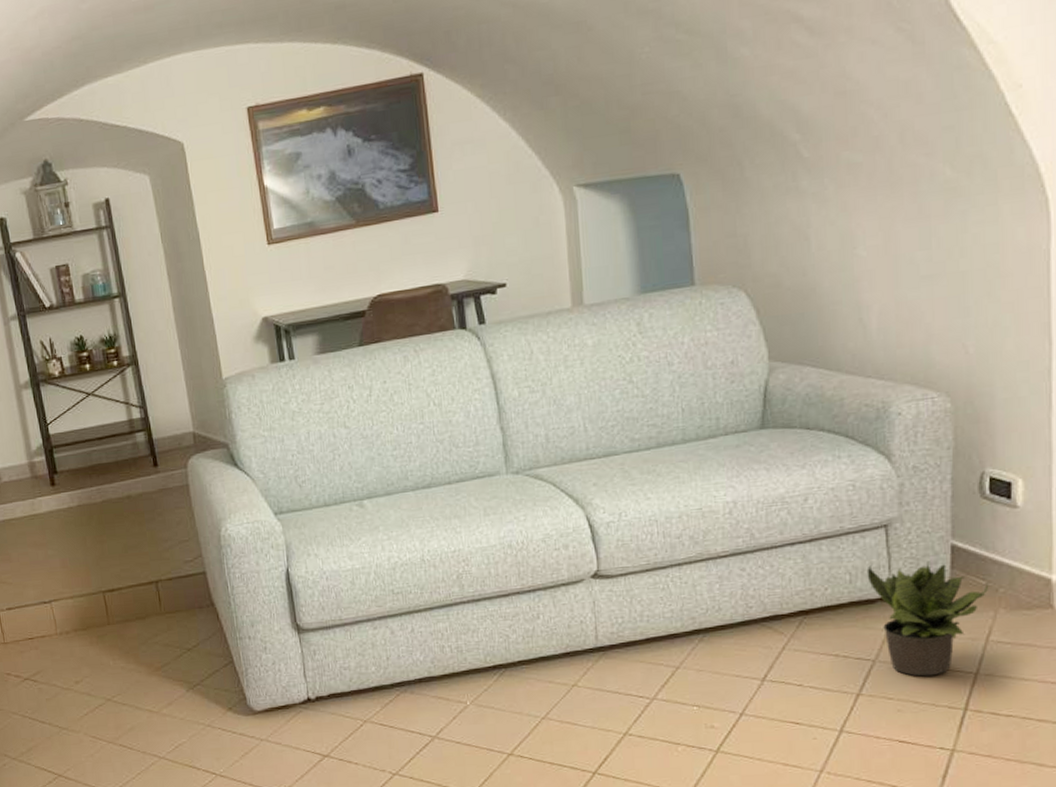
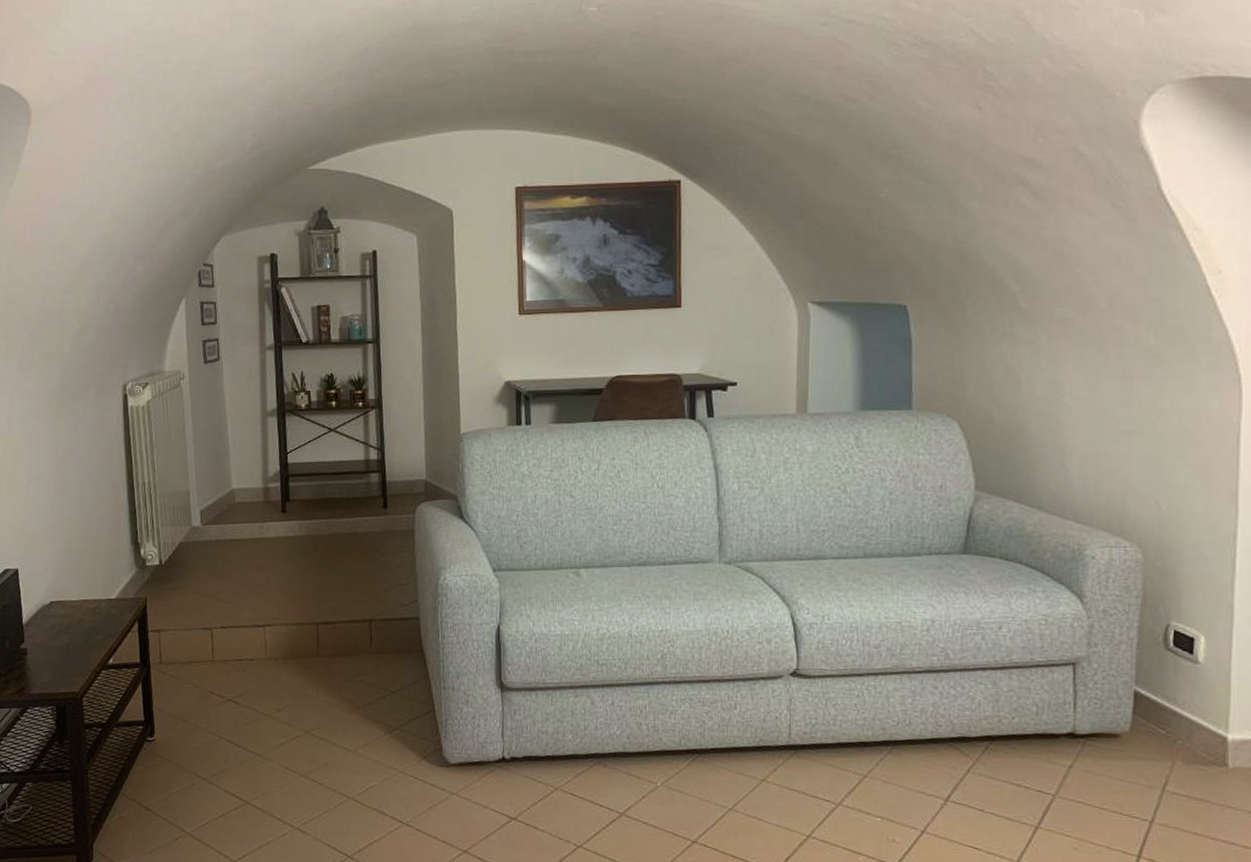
potted plant: present [867,561,989,677] -> none [1053,699,1168,819]

